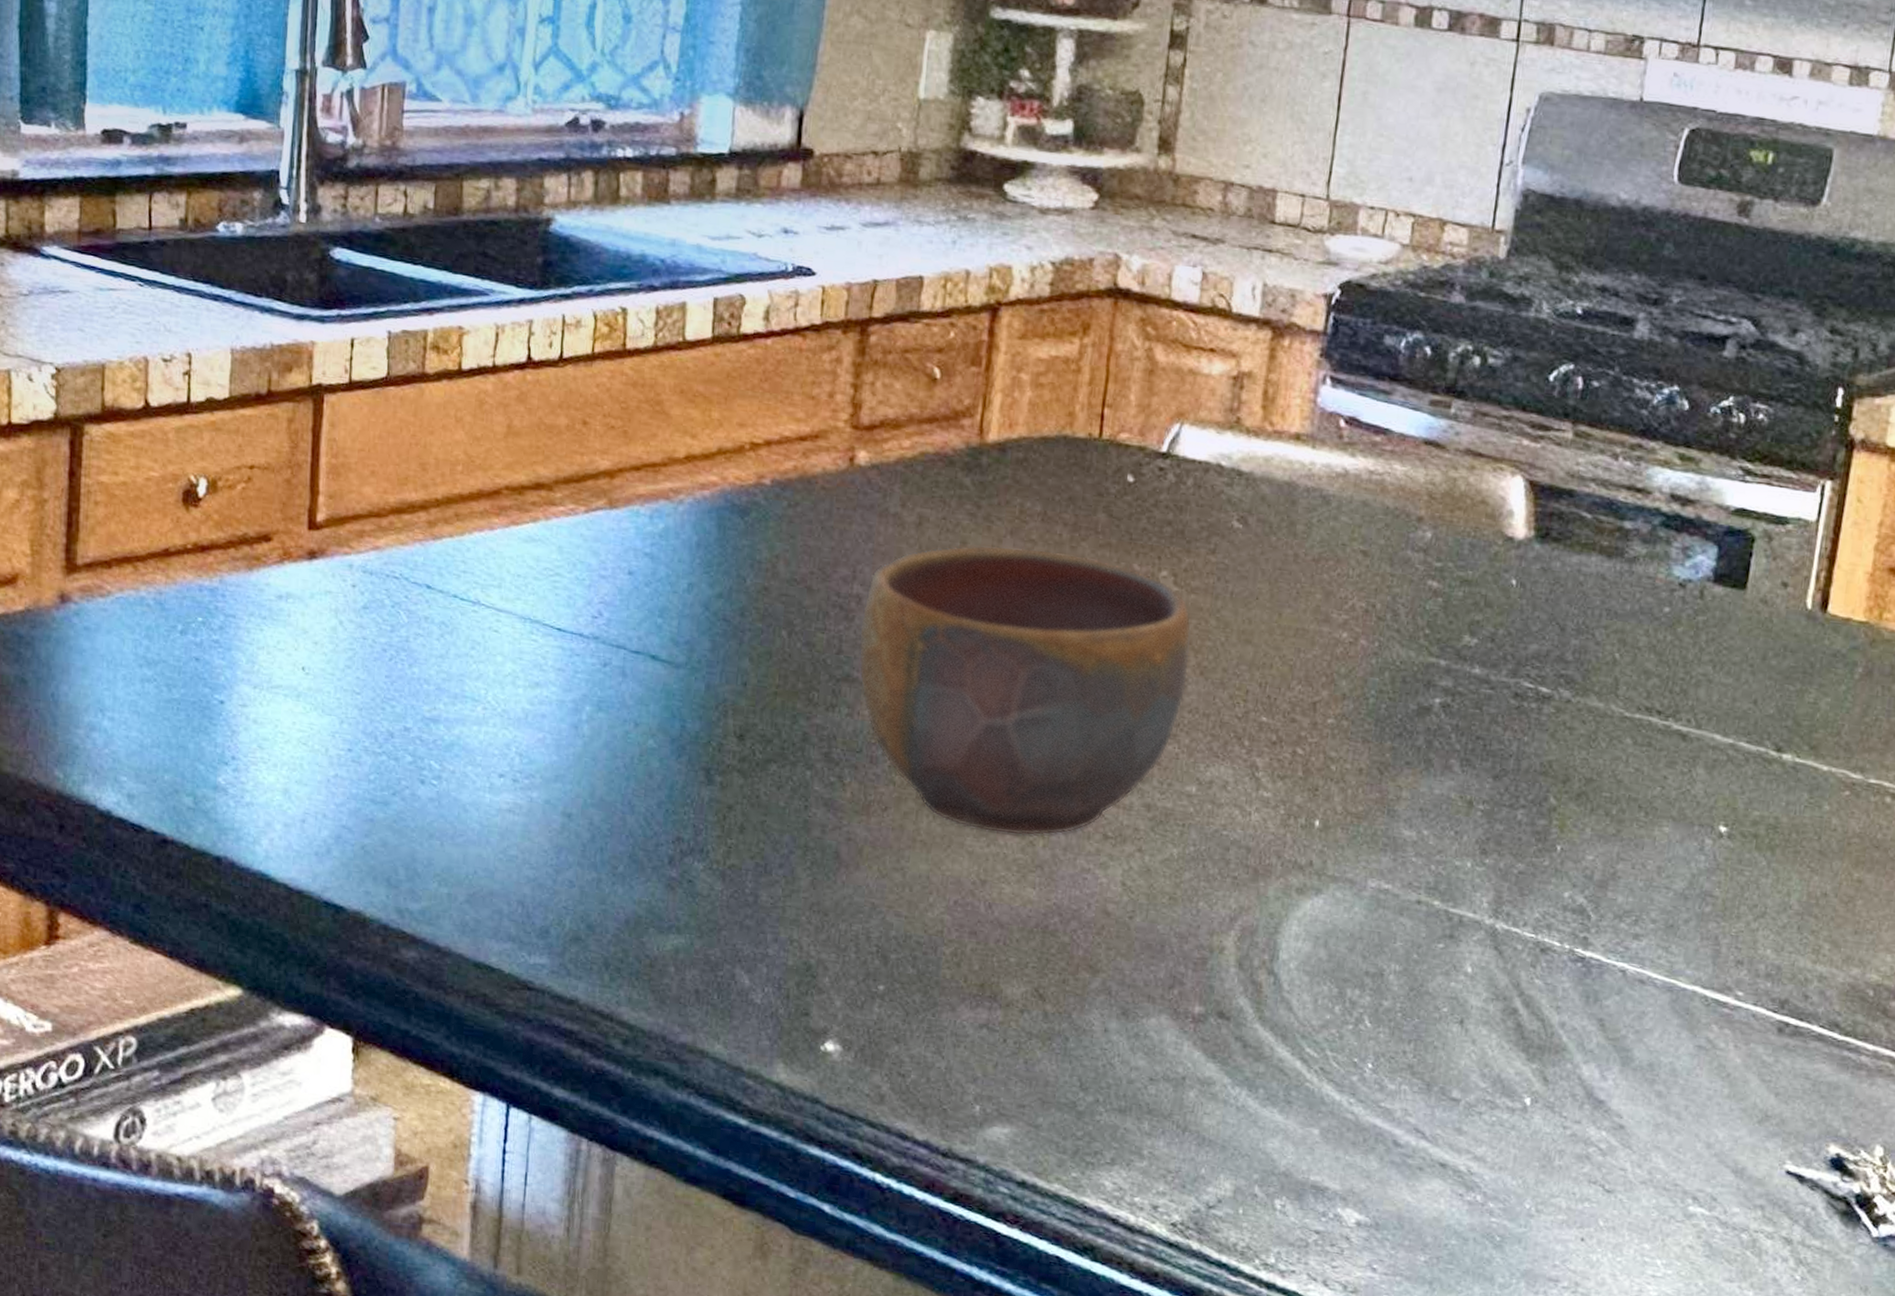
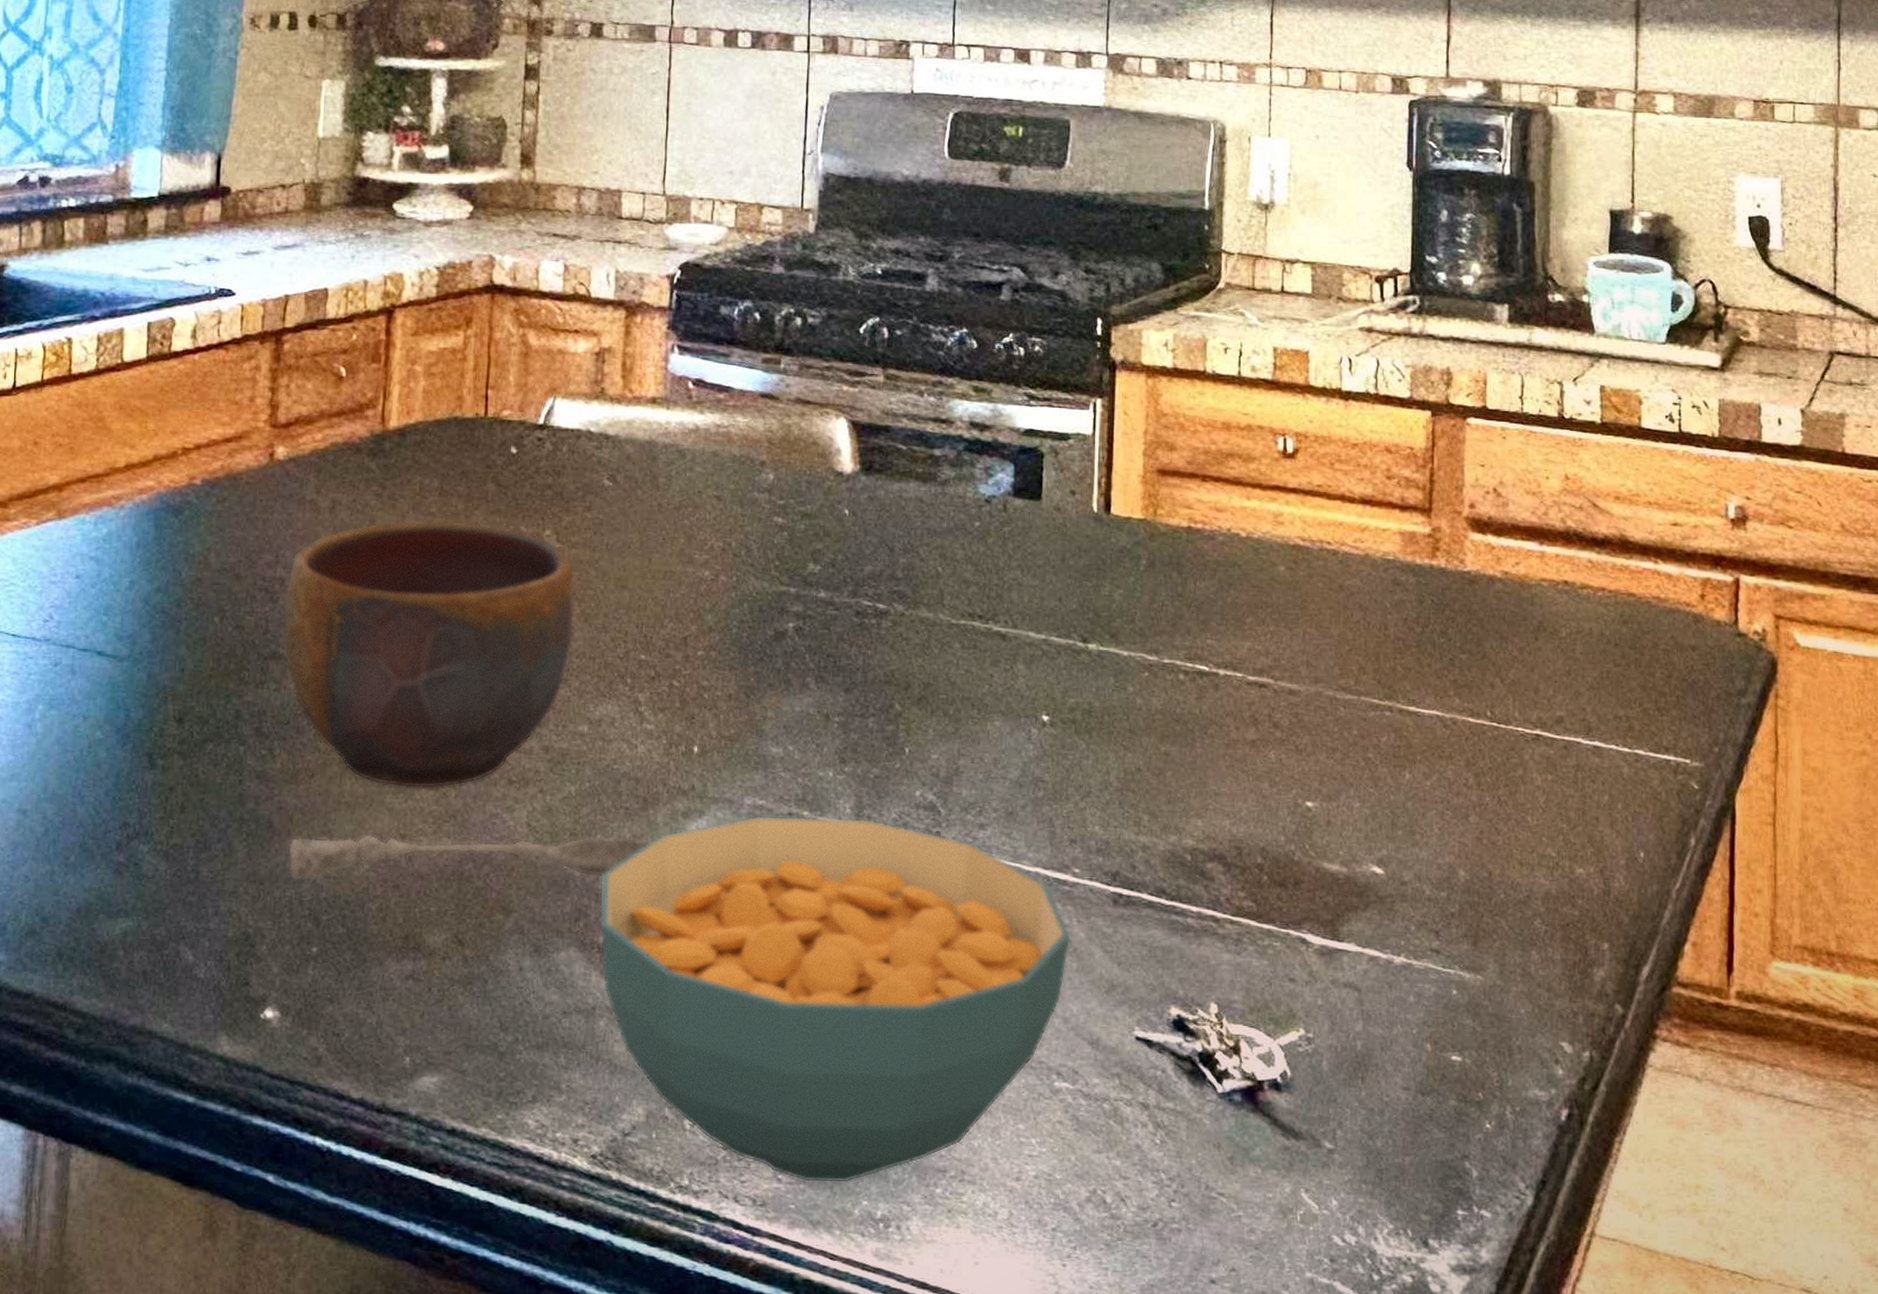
soupspoon: none [855,872,1260,946] -> present [287,834,652,882]
cereal bowl: none [1195,899,1726,1281] -> present [599,815,1071,1184]

